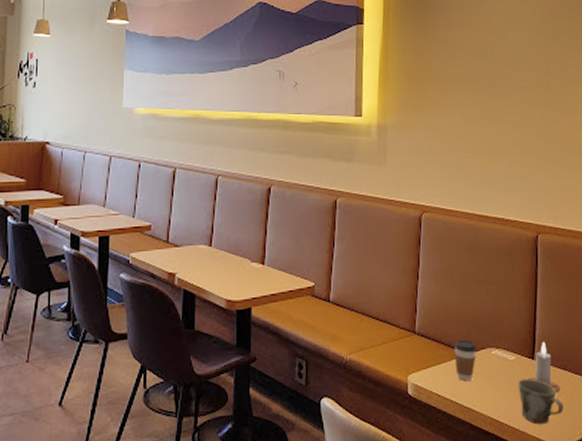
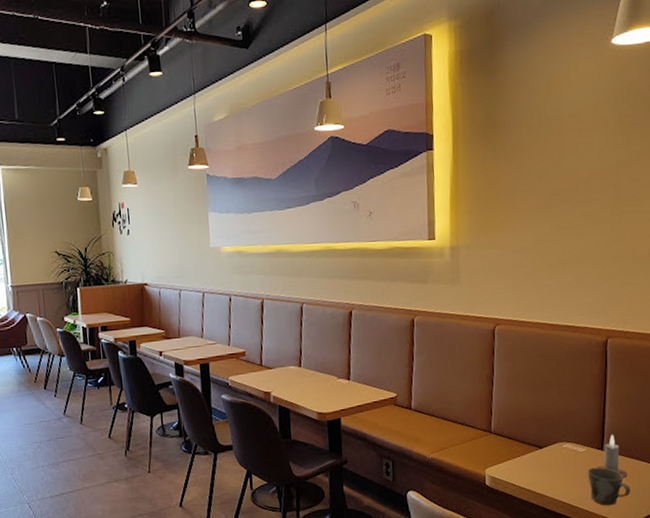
coffee cup: present [454,339,476,381] -> none [527,436,549,472]

